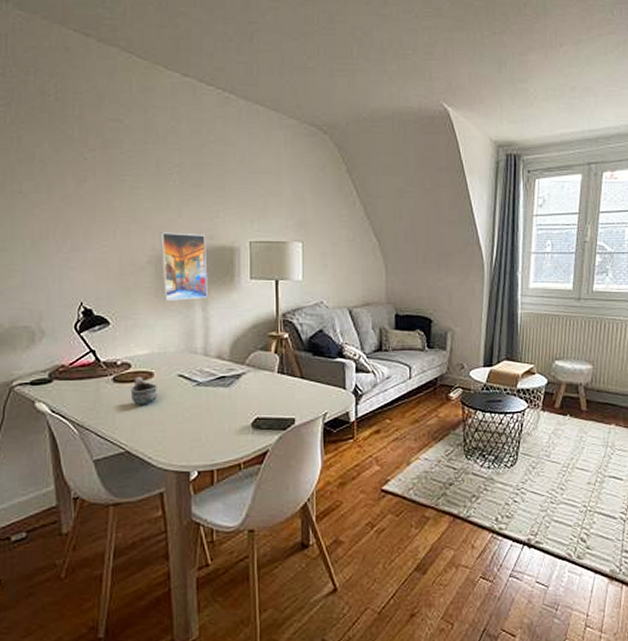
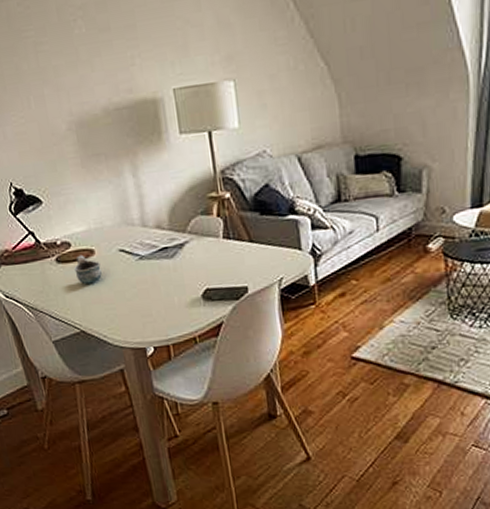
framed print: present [159,232,208,301] -> none [74,88,137,171]

